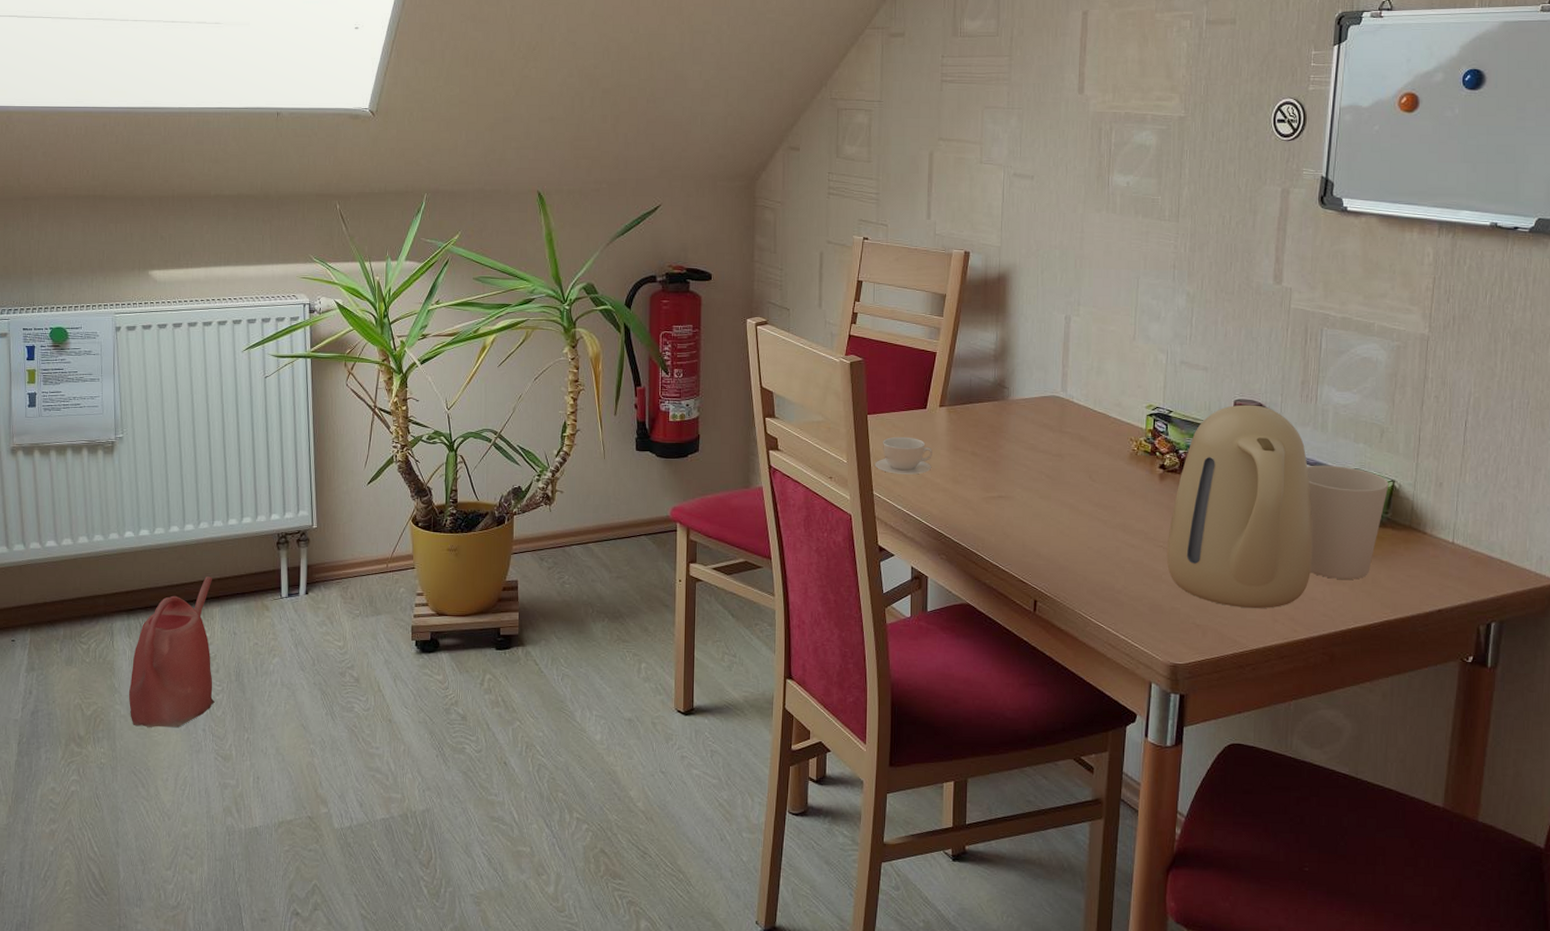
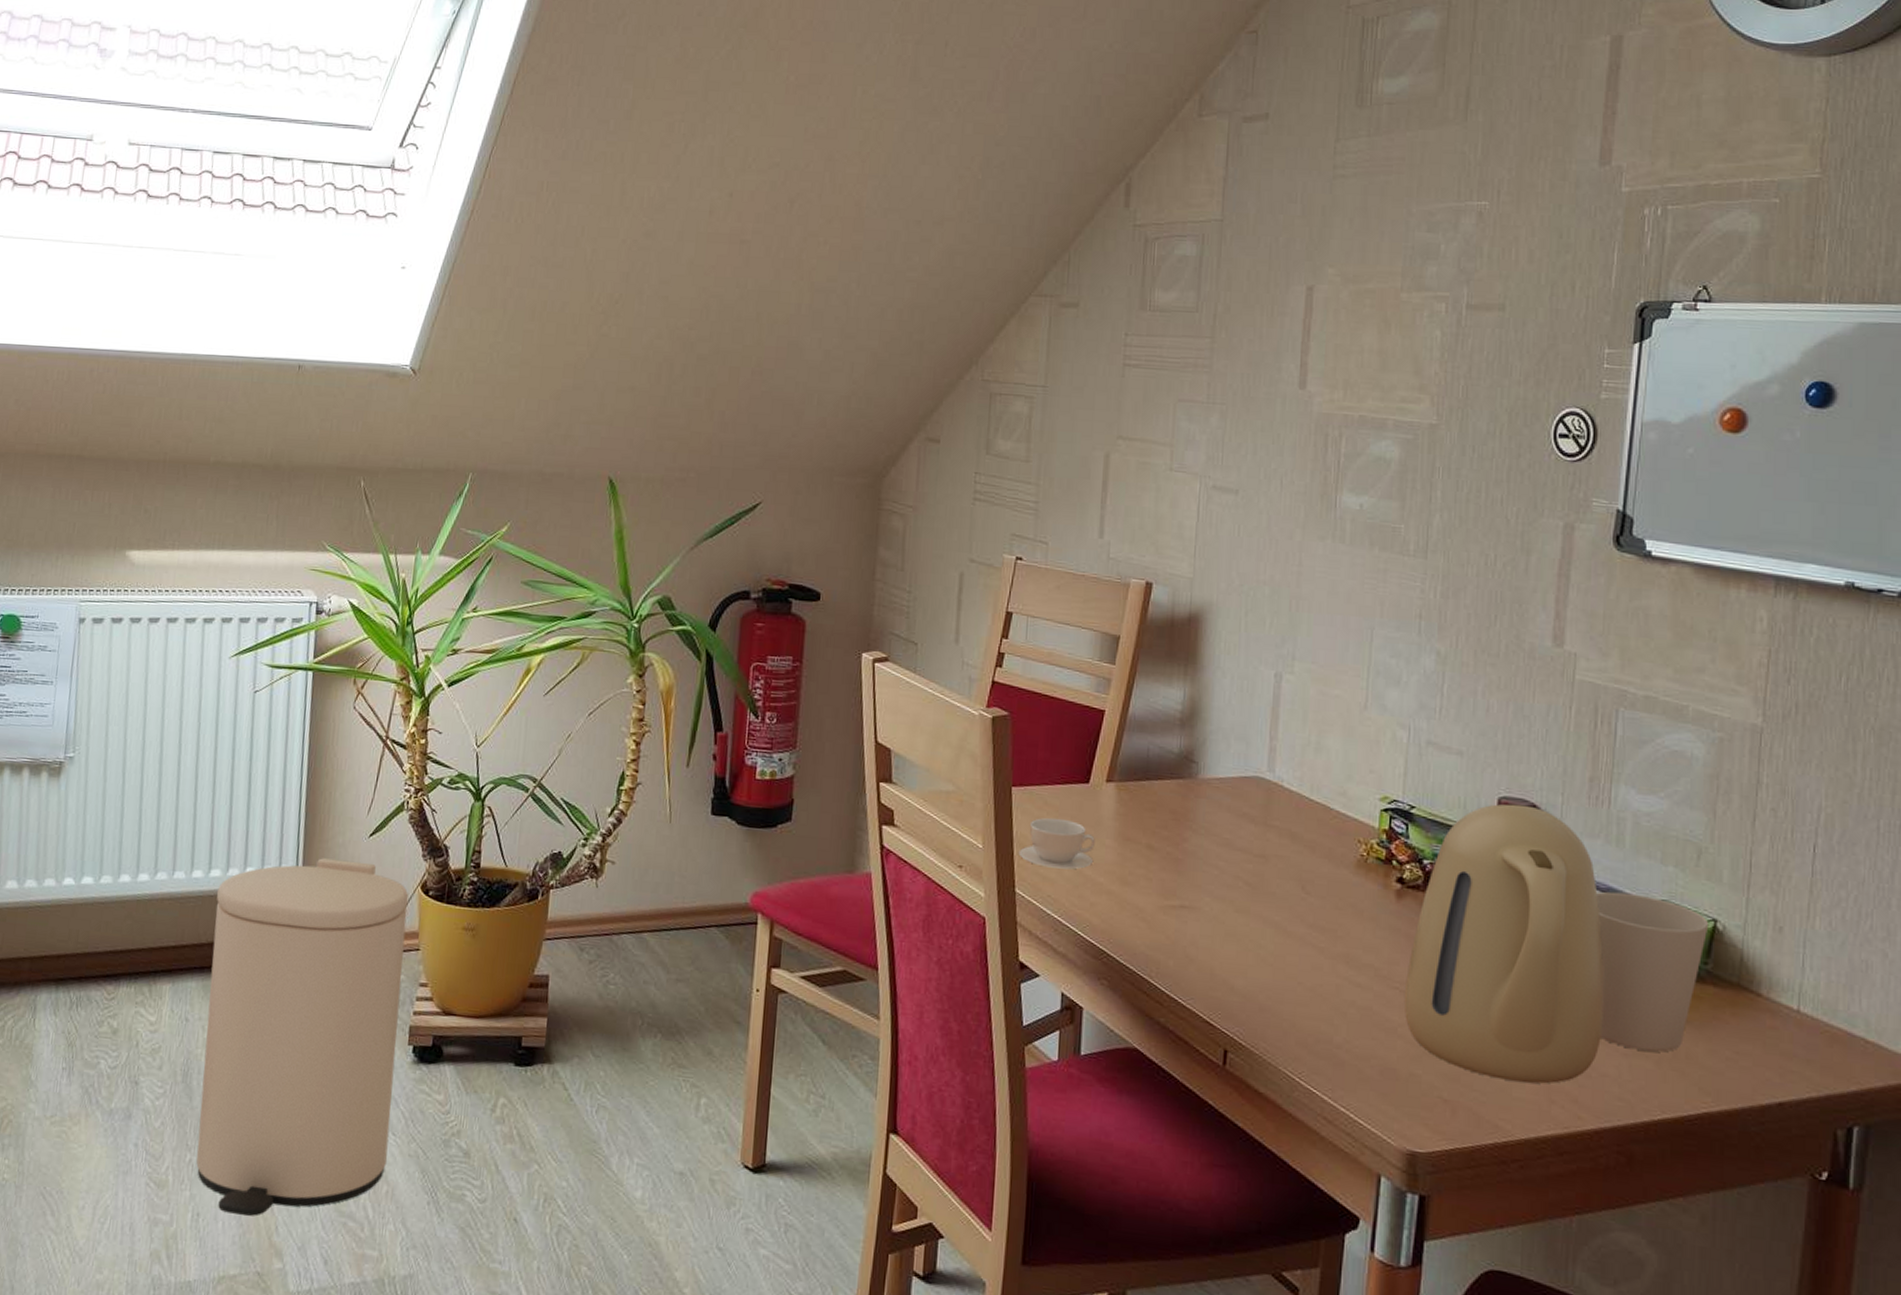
watering can: present [128,576,215,728] -> none [46,942,165,1139]
pedal bin: none [249,503,403,776] -> present [196,858,409,1216]

